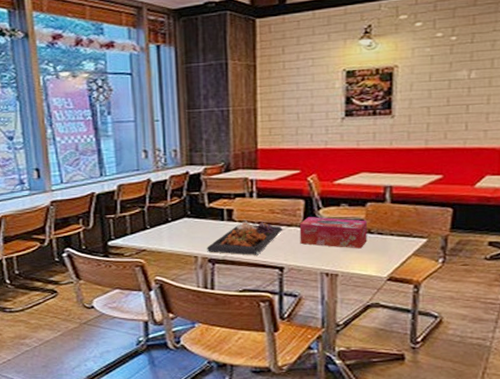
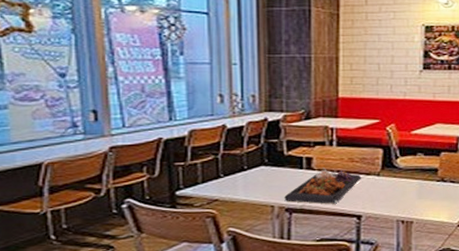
tissue box: present [299,217,367,249] -> none [377,165,441,197]

